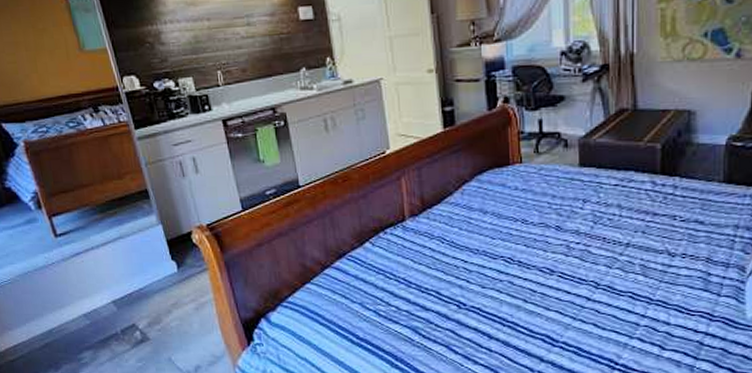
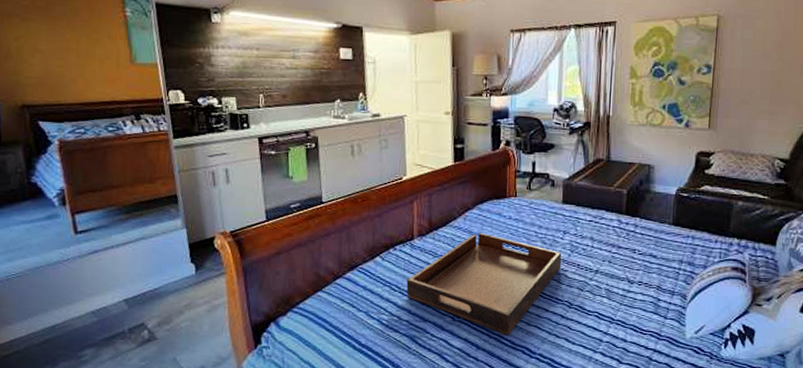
serving tray: none [402,208,583,323] -> present [406,233,562,336]

